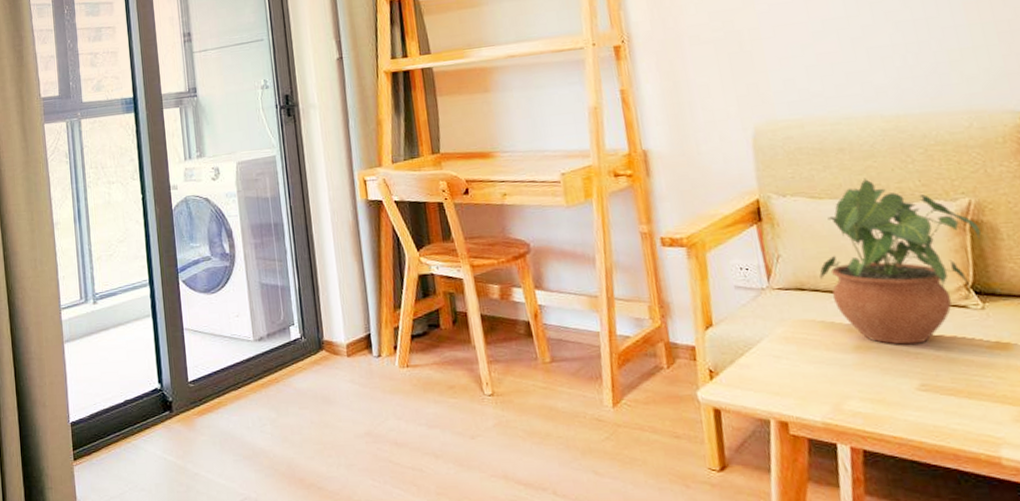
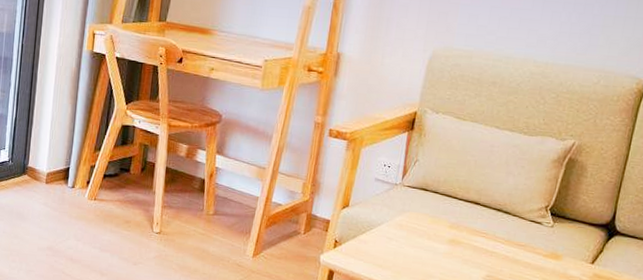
potted plant: present [819,178,981,345] -> none [442,109,573,246]

